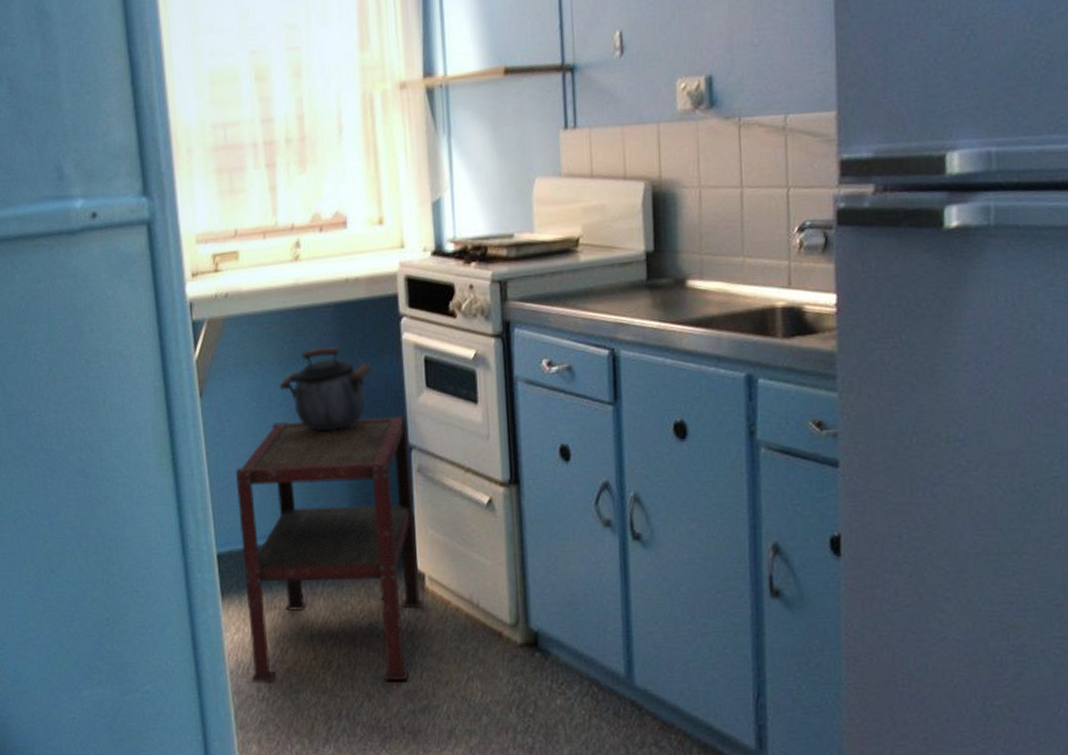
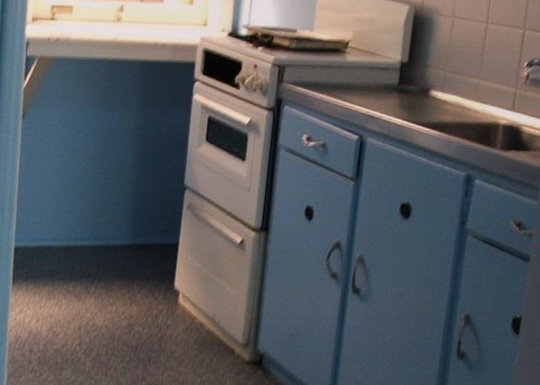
side table: present [235,415,423,682] -> none [25,149,186,375]
kettle: present [279,347,373,431] -> none [87,94,165,163]

